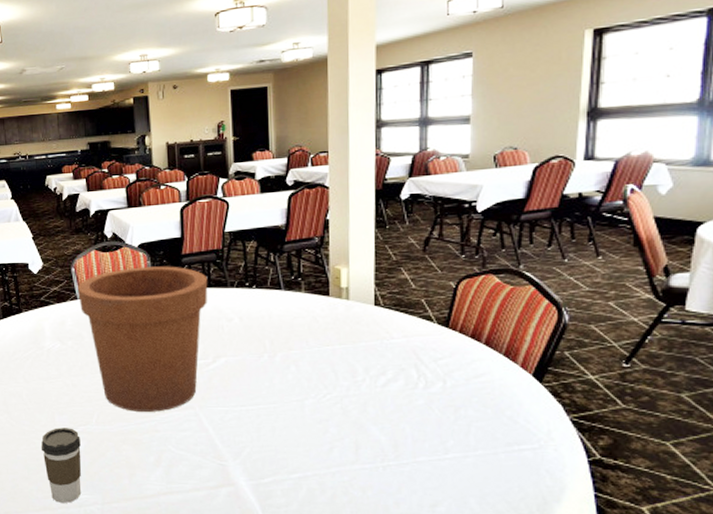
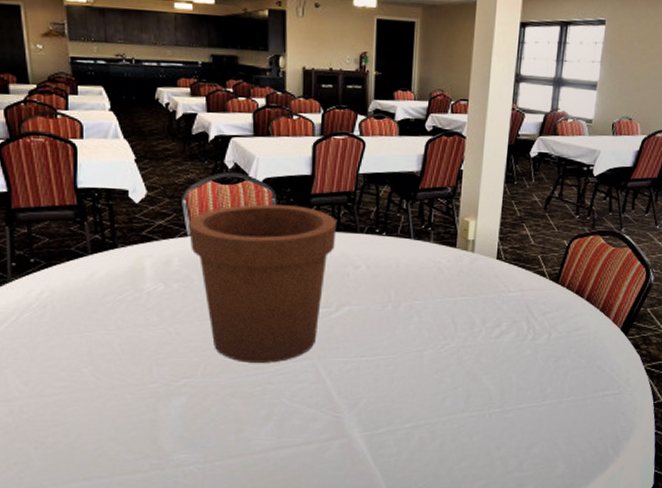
coffee cup: present [41,427,81,504] -> none [134,381,182,465]

